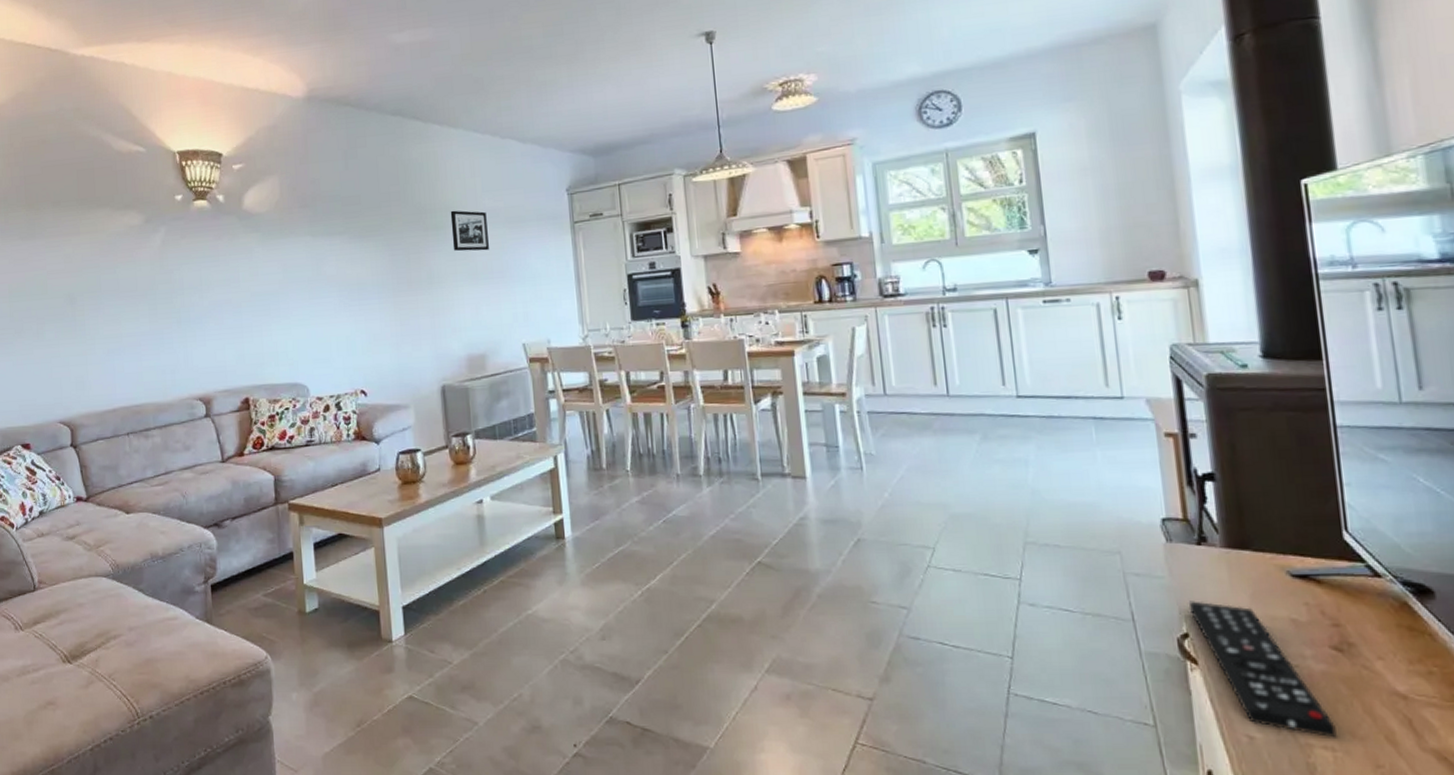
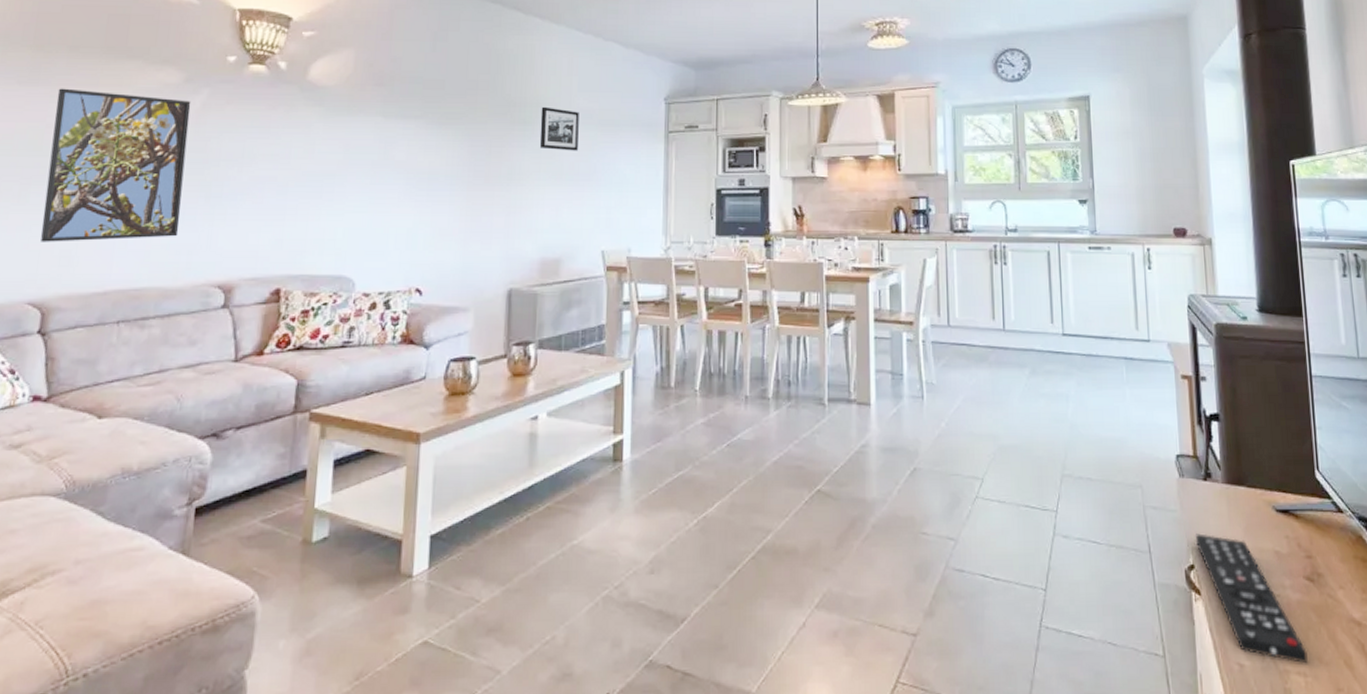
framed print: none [50,238,161,371] -> present [40,88,191,242]

